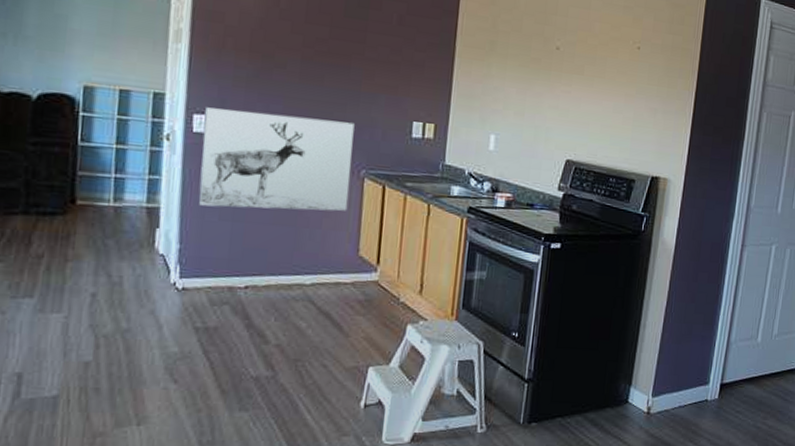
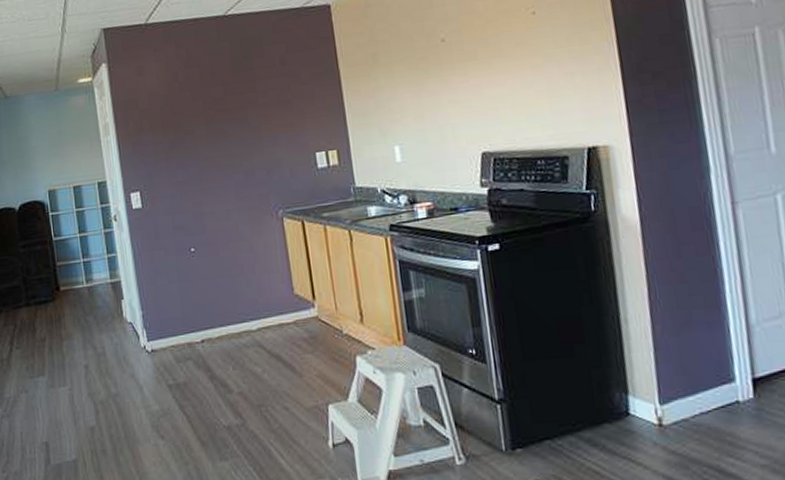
wall art: present [199,107,355,211] -> none [138,168,274,273]

